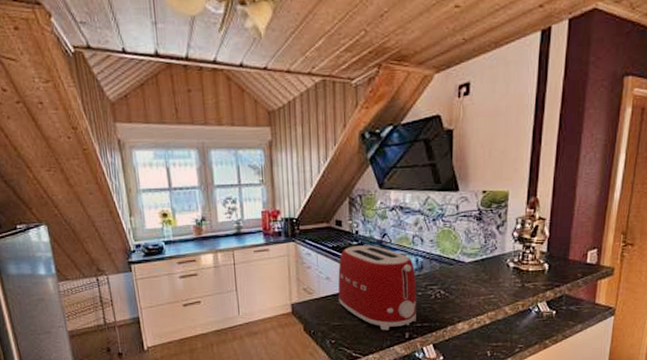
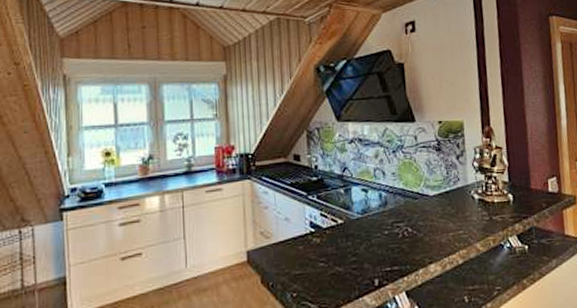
toaster: present [338,245,416,330] -> none [298,180,385,278]

